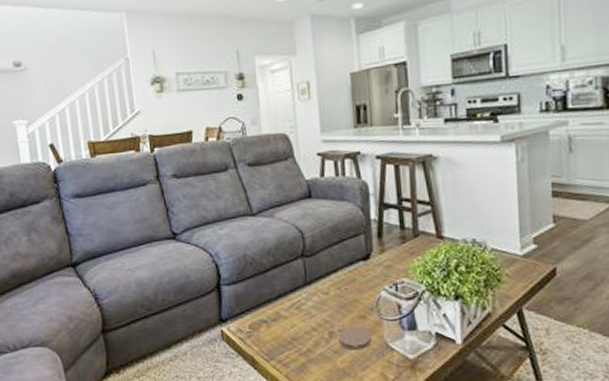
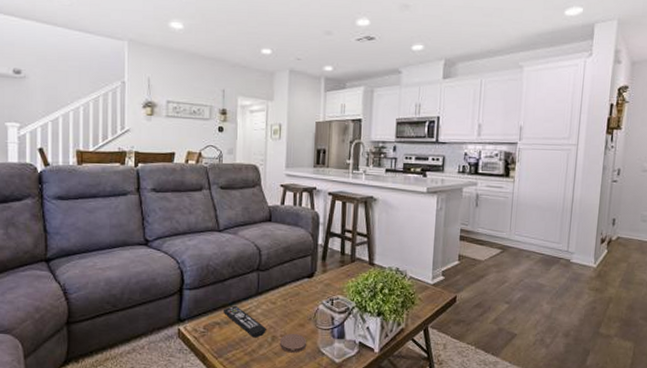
remote control: none [268,299,321,335] -> present [222,305,266,338]

